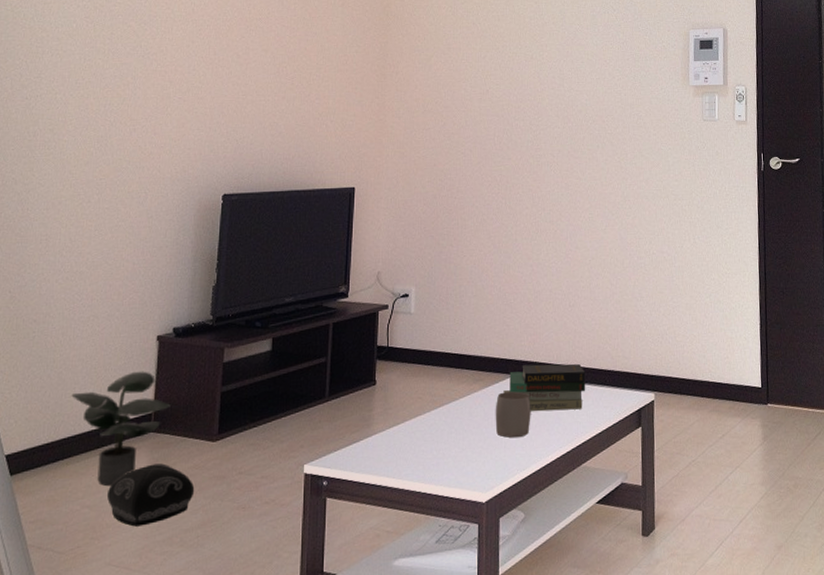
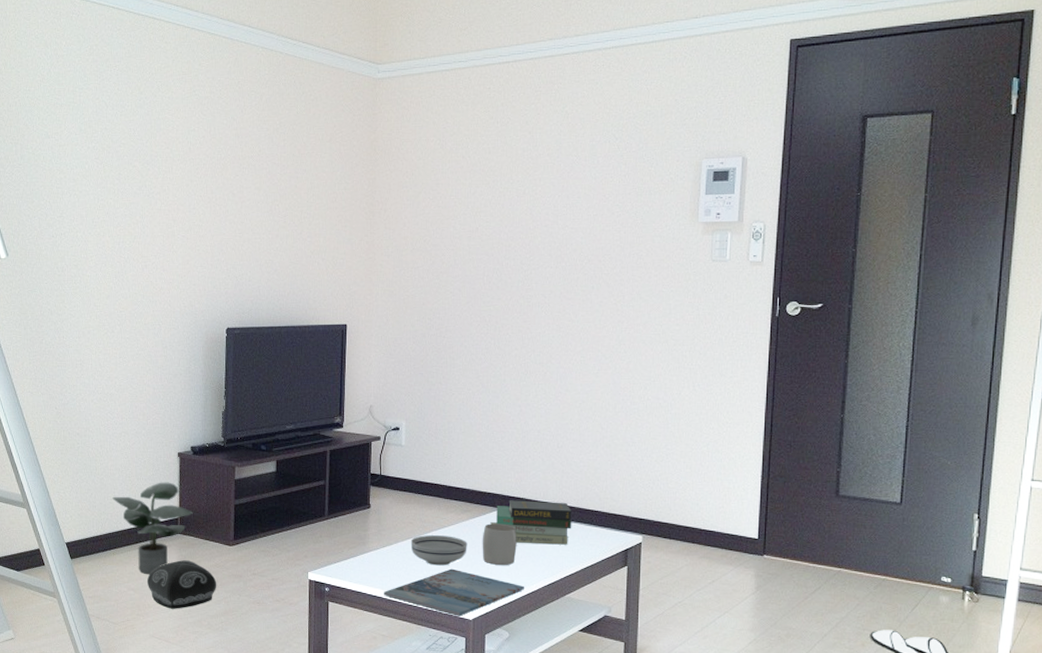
magazine: none [389,445,539,500] -> present [384,568,524,616]
bowl: none [419,409,480,444] -> present [410,535,467,566]

